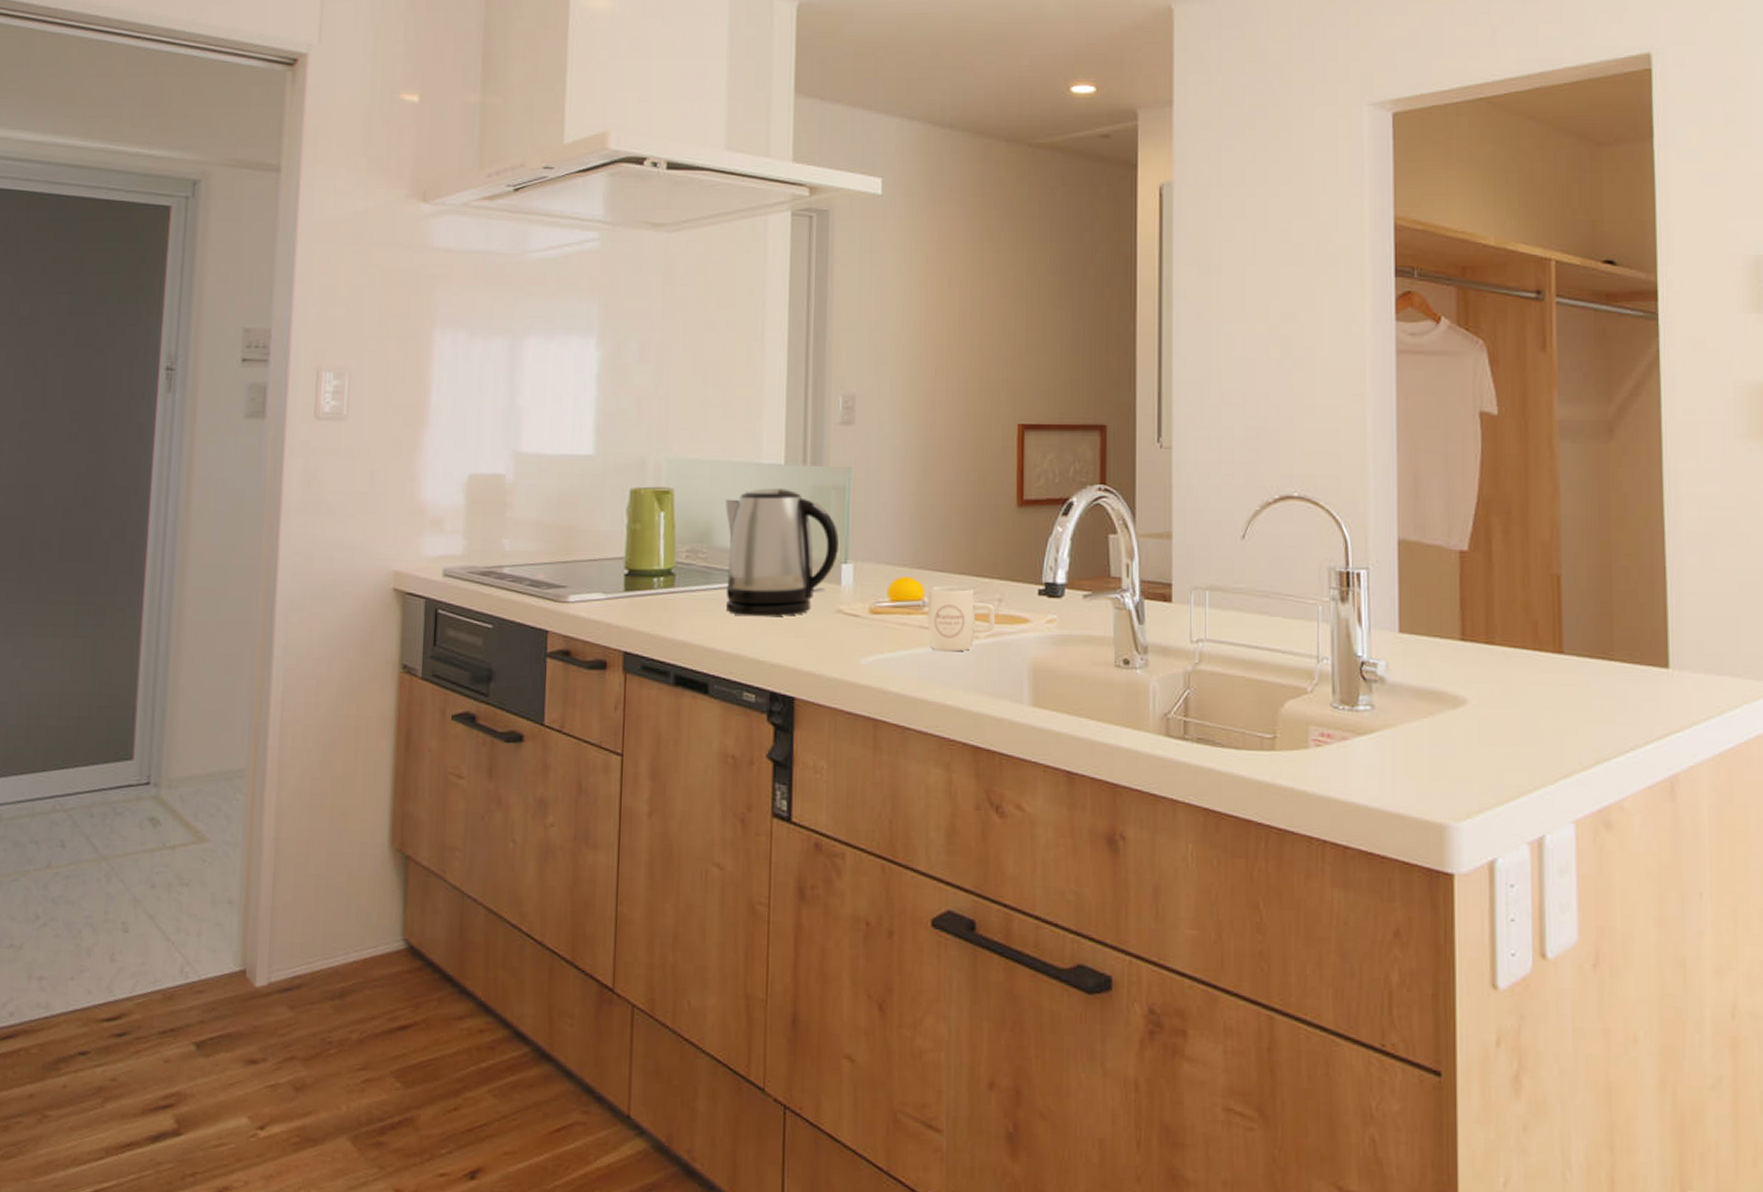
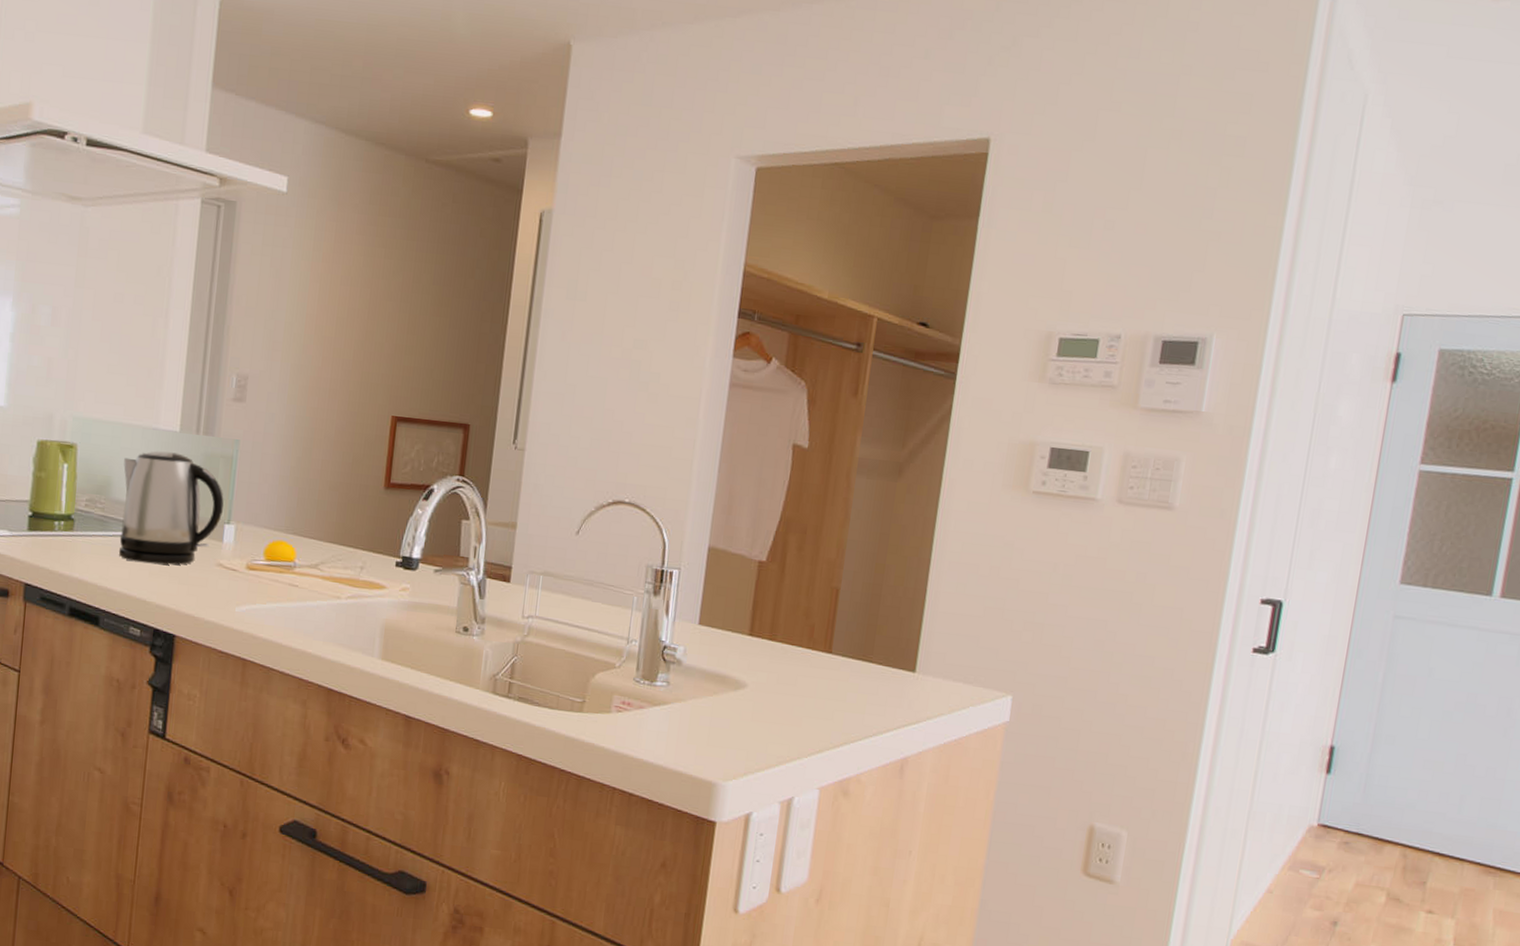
mug: present [927,586,996,652] -> none [296,550,357,609]

